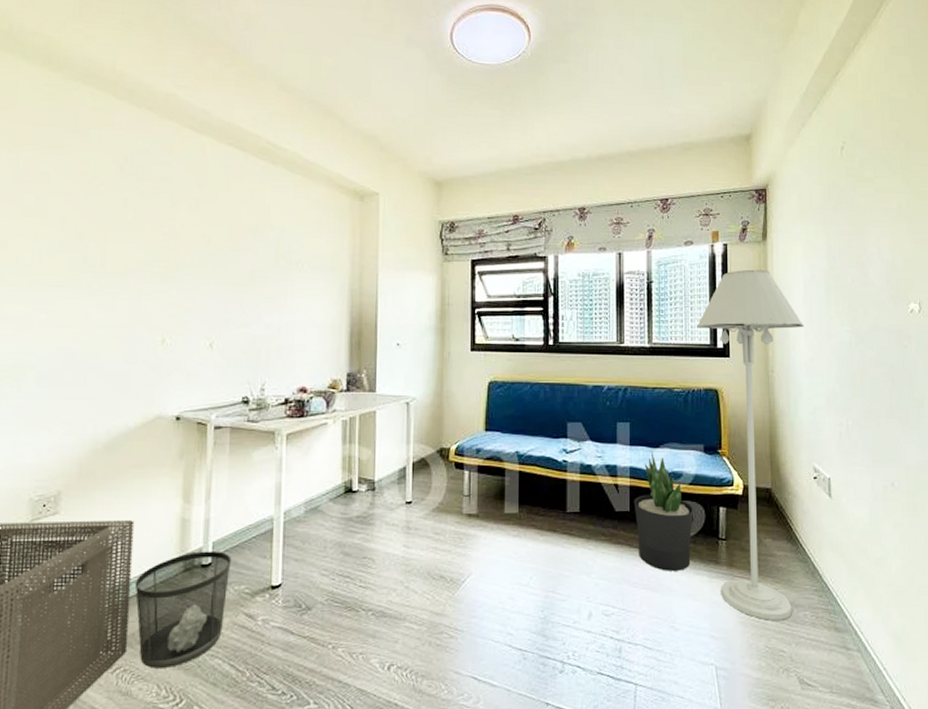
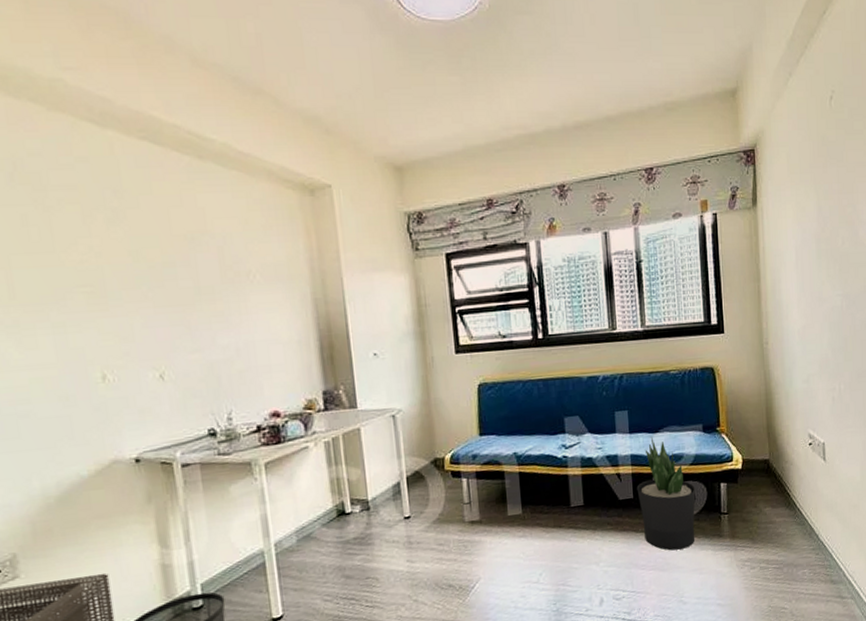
floor lamp: present [697,269,805,620] -> none [690,238,797,583]

